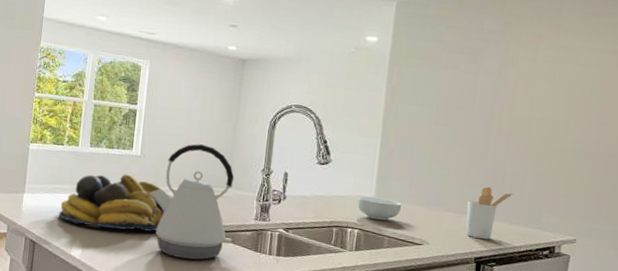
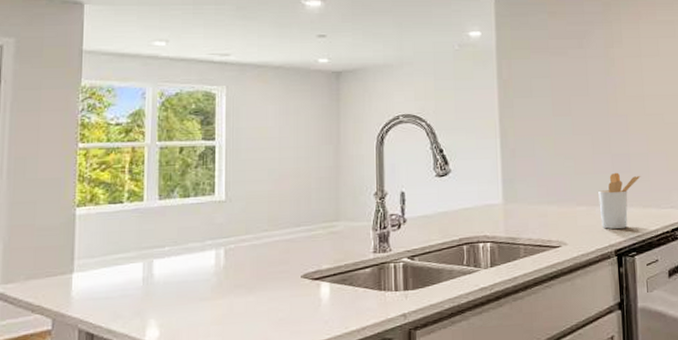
fruit bowl: present [58,174,171,232] -> none [123,225,269,300]
kettle: present [150,144,235,260] -> none [242,175,350,317]
cereal bowl: present [357,196,402,220] -> none [486,203,533,228]

